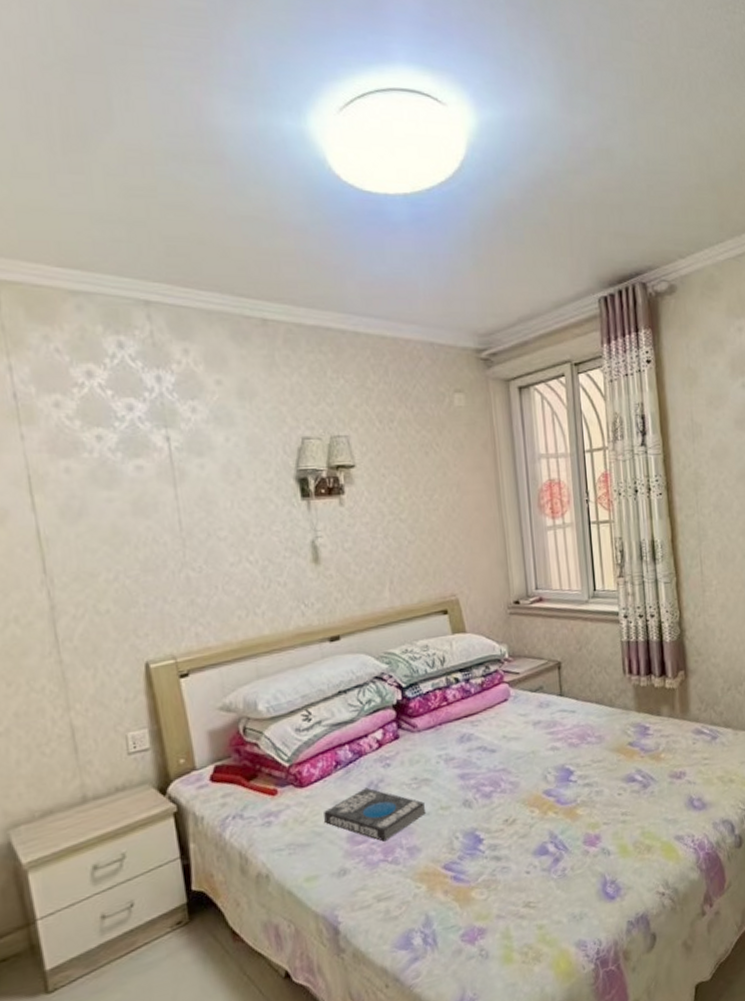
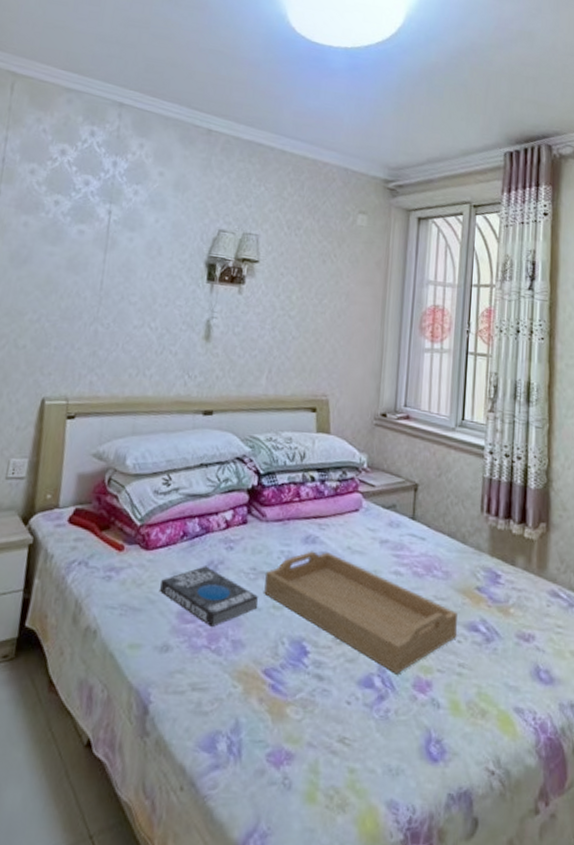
serving tray: none [428,745,617,837] -> present [264,551,457,675]

